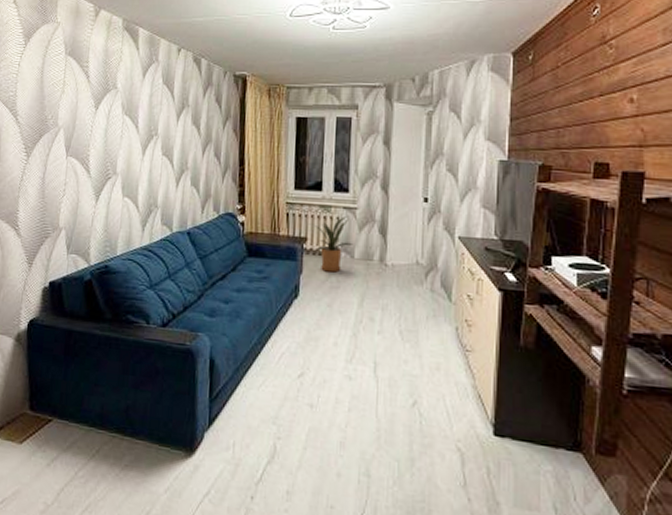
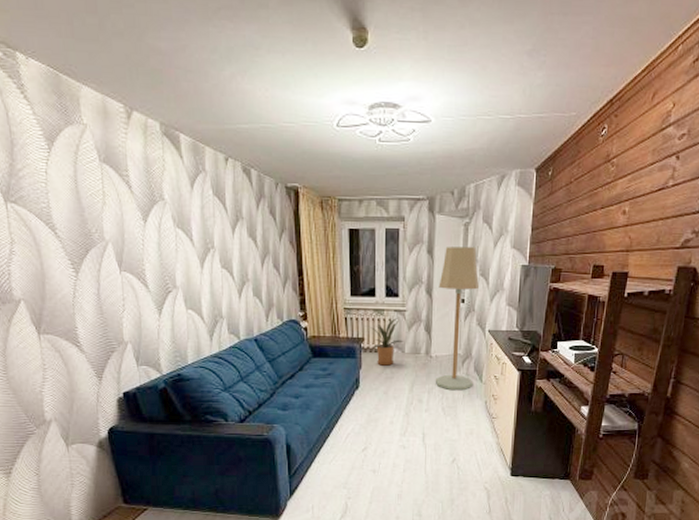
floor lamp: none [392,137,447,311] -> present [436,247,480,391]

